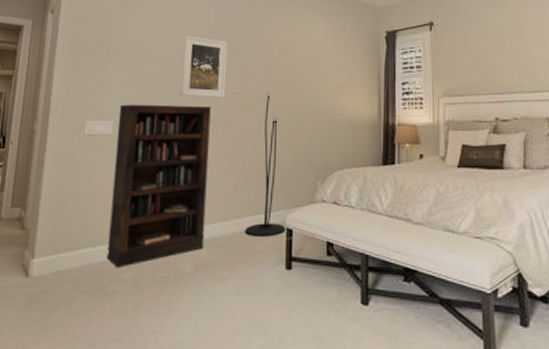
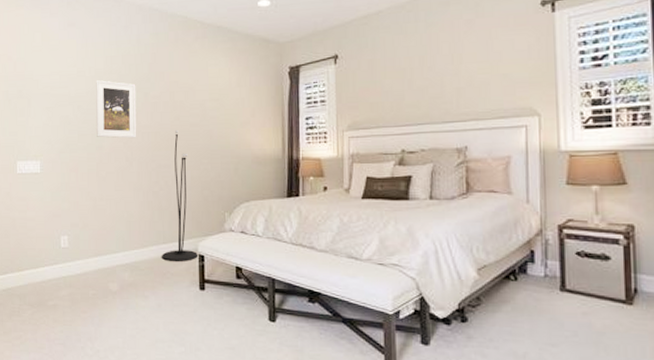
bookcase: present [107,104,211,269] -> none [44,145,127,287]

